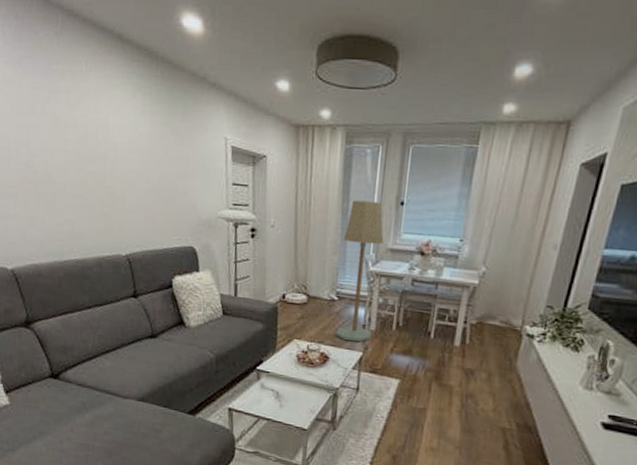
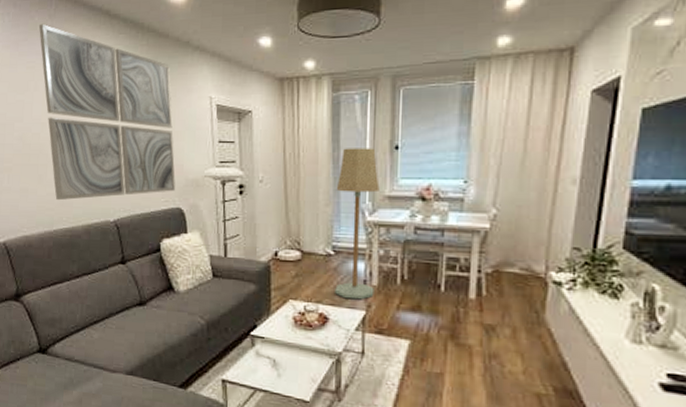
wall art: none [44,41,189,232] -> present [39,23,175,201]

